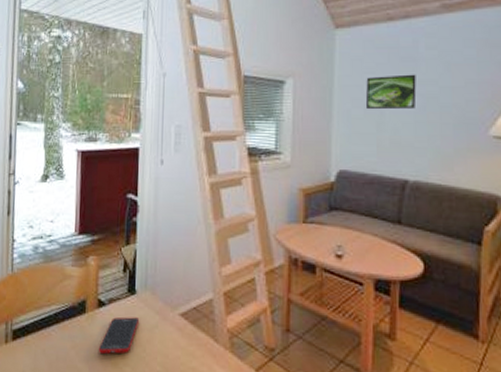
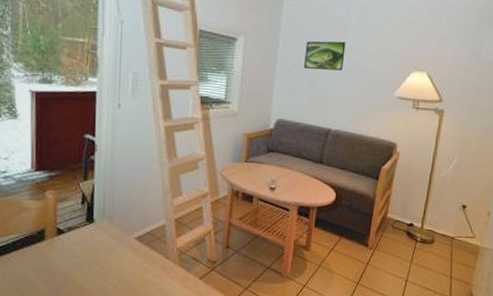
cell phone: present [98,317,139,354] -> none [58,242,97,273]

